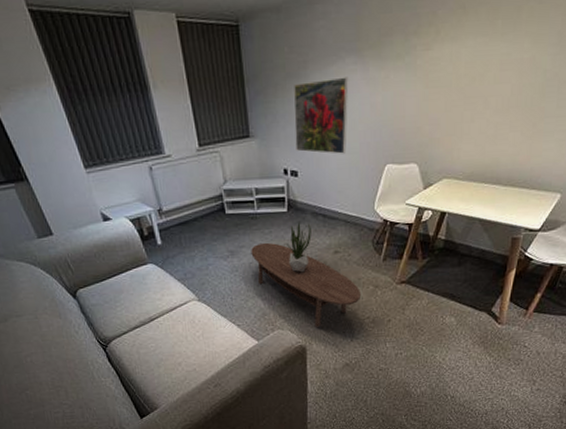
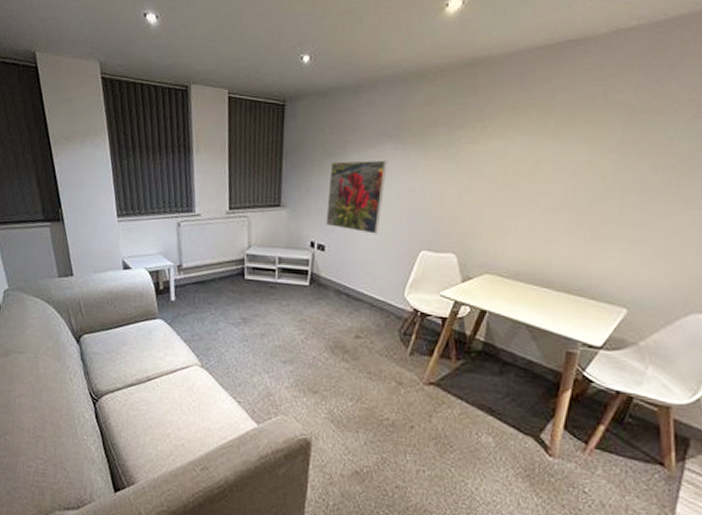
coffee table: present [251,242,362,327] -> none [264,314,382,420]
potted plant: present [287,222,311,273] -> none [304,298,333,354]

